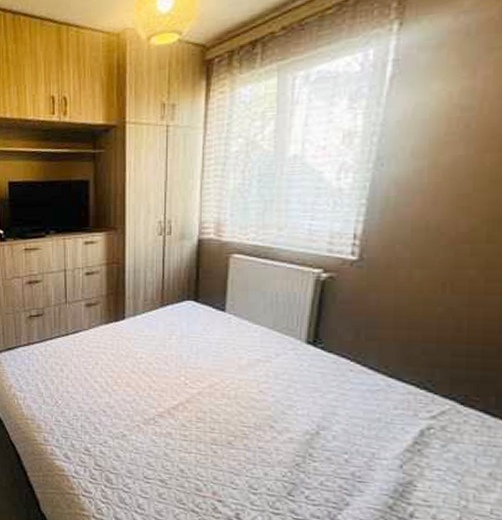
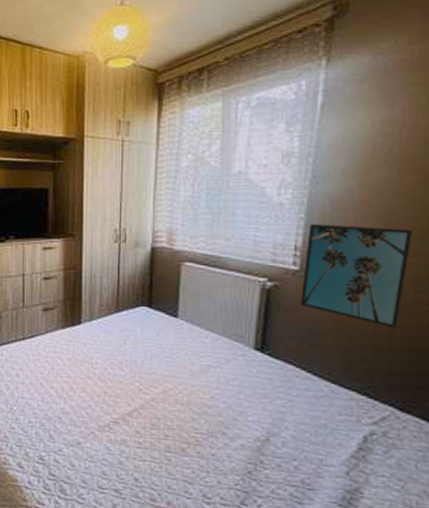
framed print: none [357,209,489,320] -> present [300,224,413,329]

